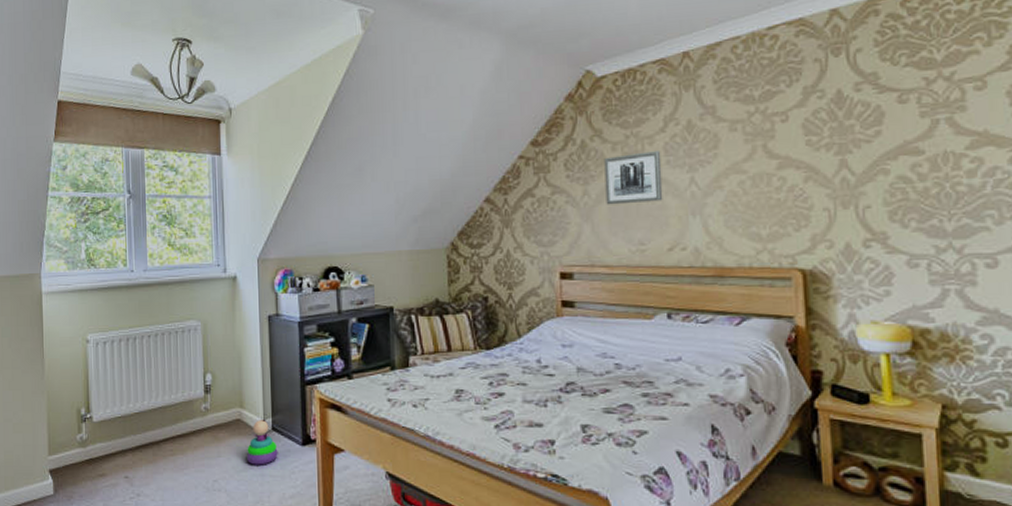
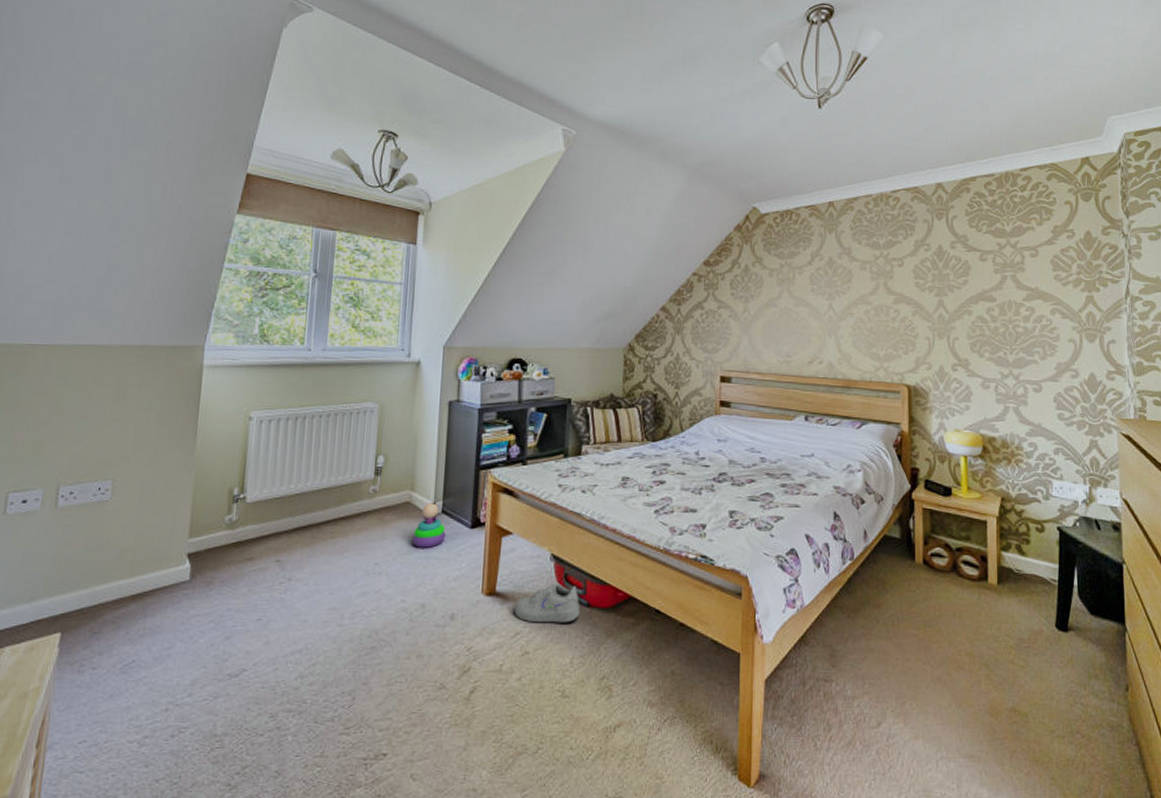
wall art: present [604,151,663,205] -> none [762,279,808,322]

